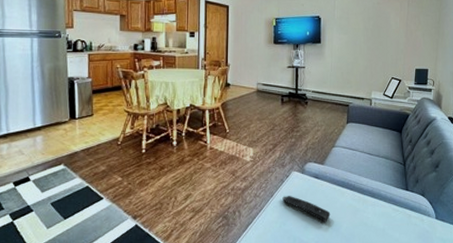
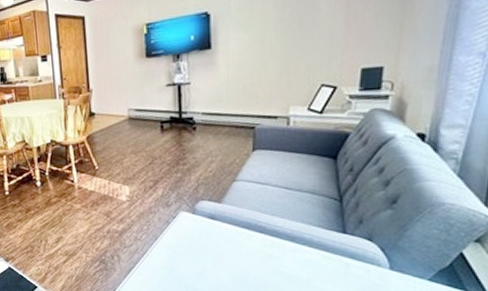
remote control: present [282,196,331,222] -> none [169,239,233,270]

